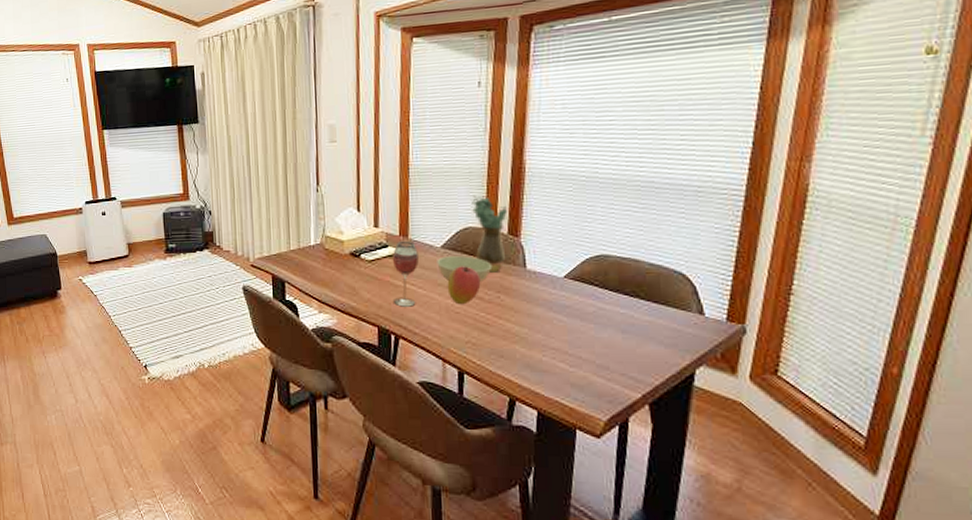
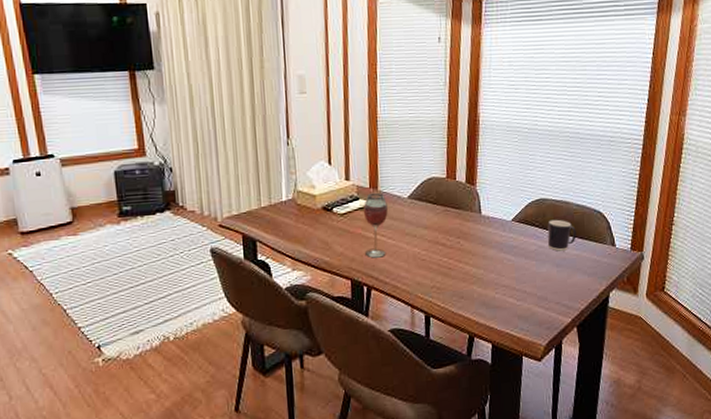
bowl: present [436,256,493,283] -> none [404,205,453,230]
fruit: present [447,266,481,305] -> none [414,214,444,252]
vase: present [472,195,509,273] -> none [434,146,466,220]
mug: none [610,279,649,315] -> present [547,219,576,251]

